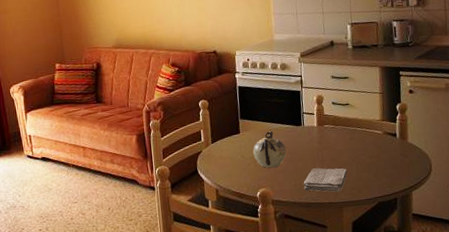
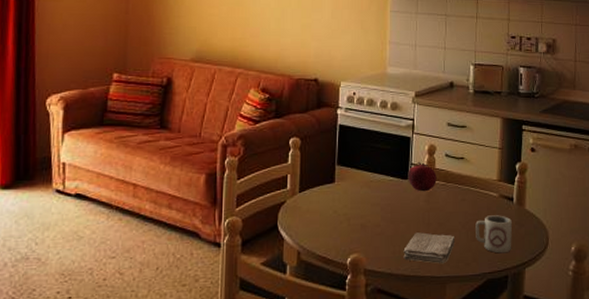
teapot: present [252,131,286,168] -> none [348,183,387,229]
fruit: none [300,110,327,135] -> present [408,161,437,192]
cup: none [364,149,398,181] -> present [475,215,512,253]

